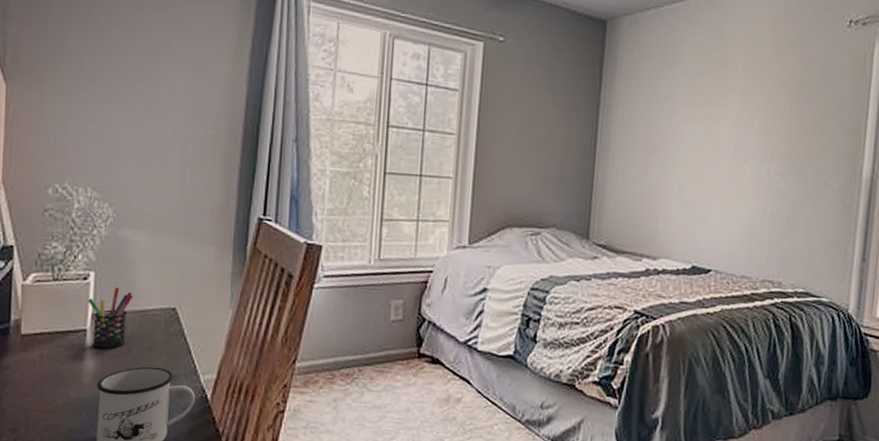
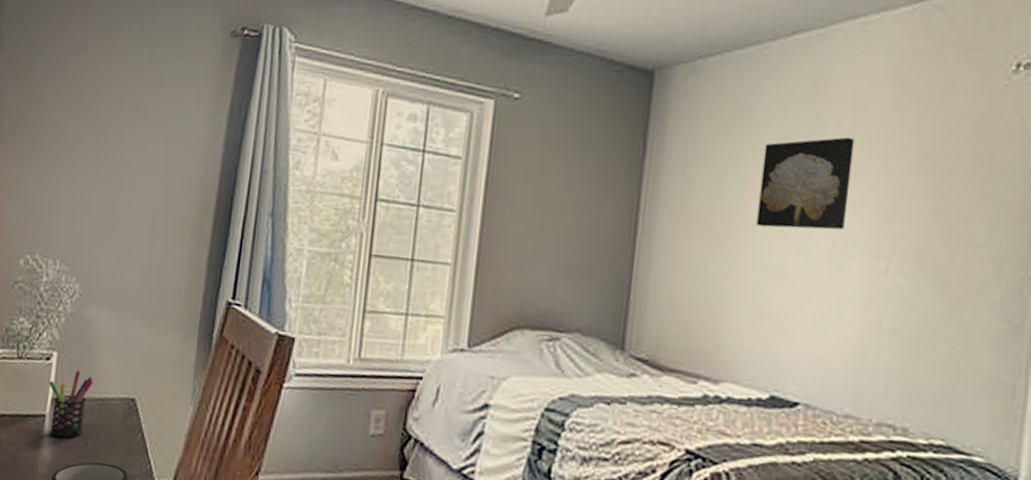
wall art: none [681,73,747,142] -> present [756,137,855,230]

